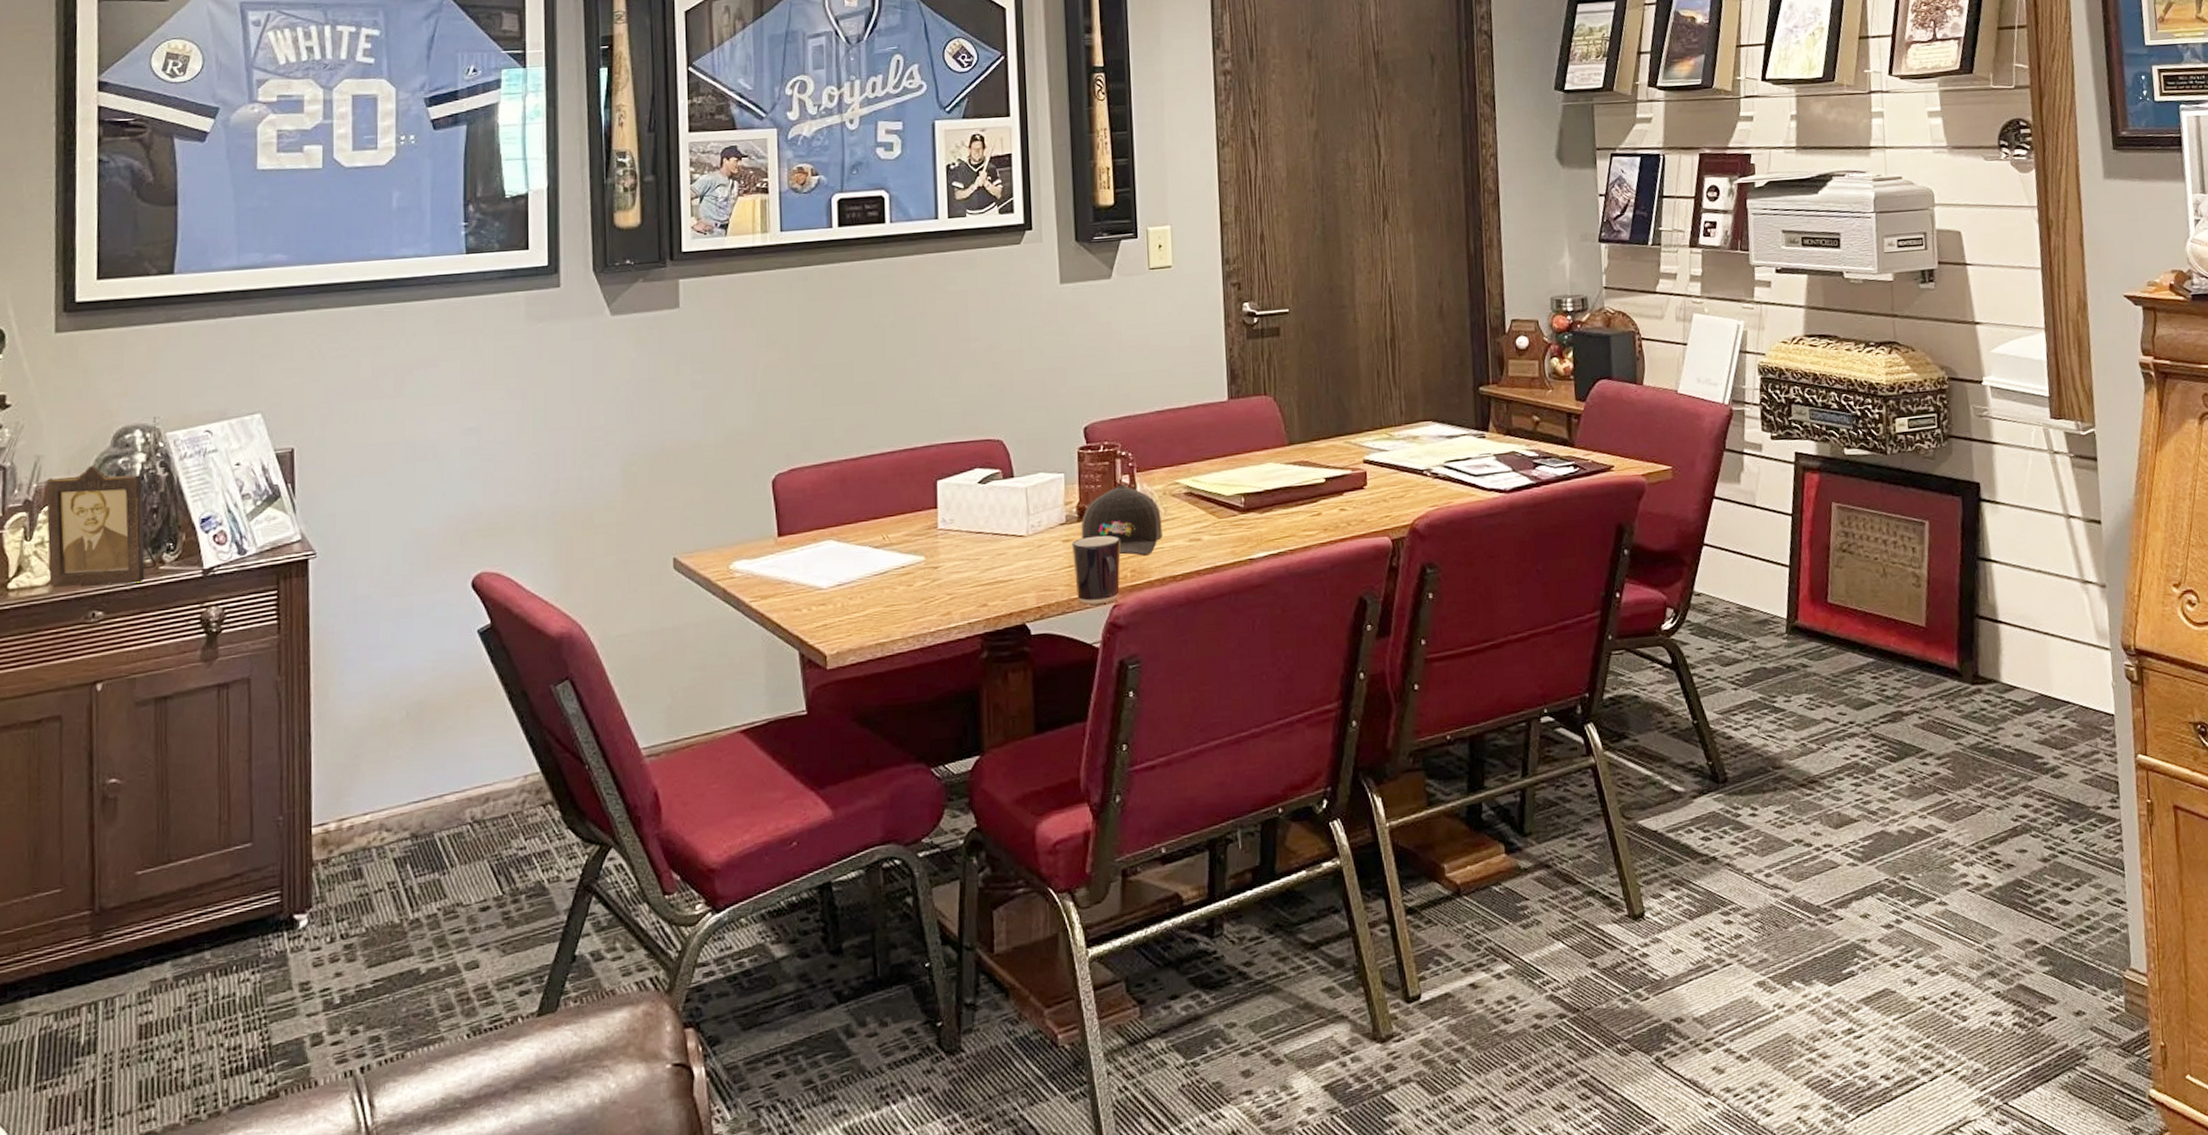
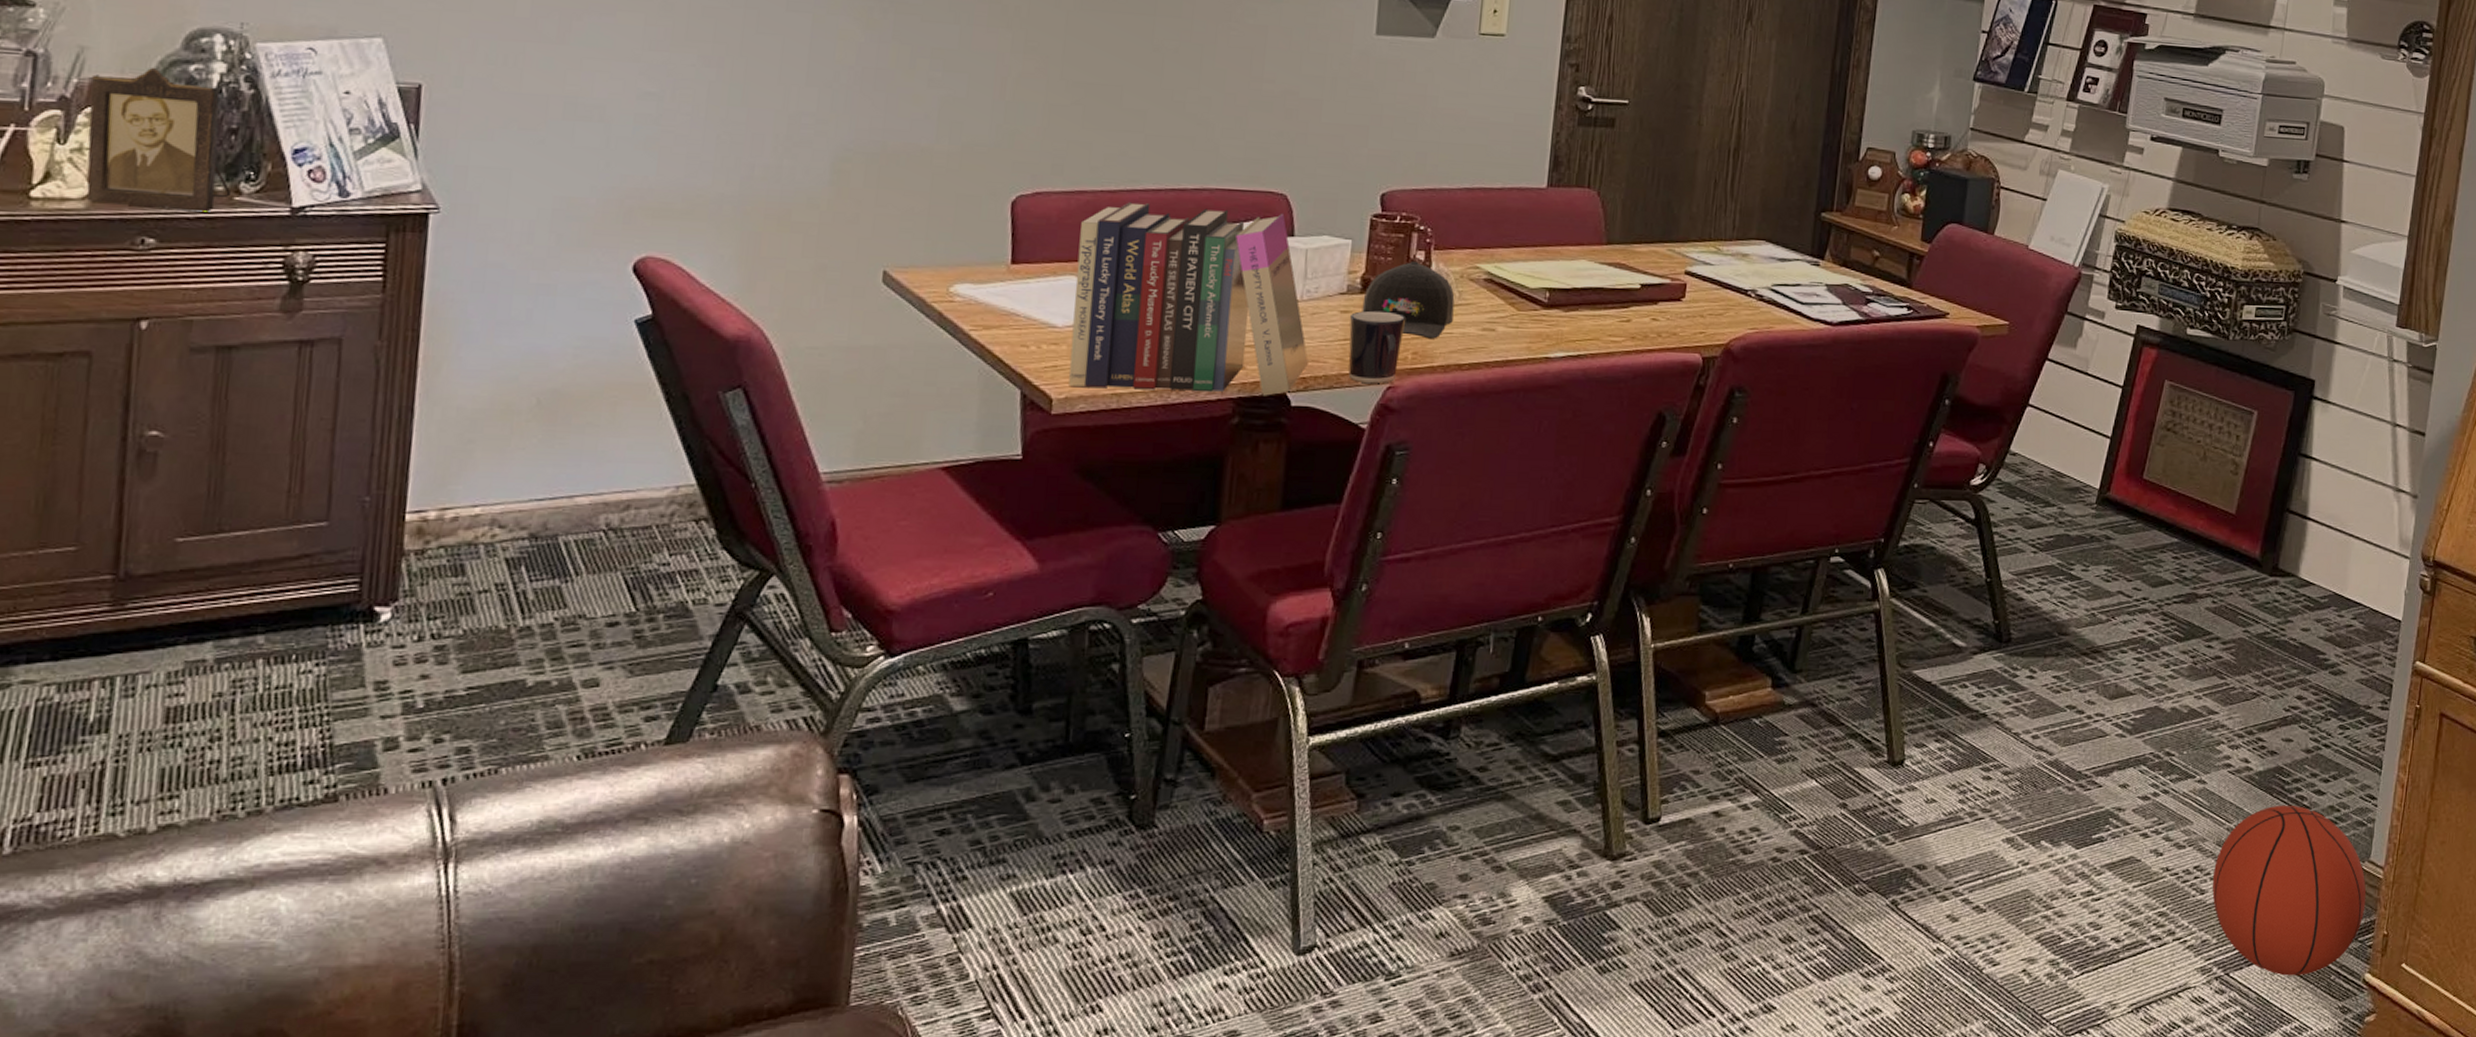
books: none [832,457,1041,641] -> present [1068,202,1308,396]
basketball: none [1971,918,2136,1100] -> present [2212,805,2366,976]

